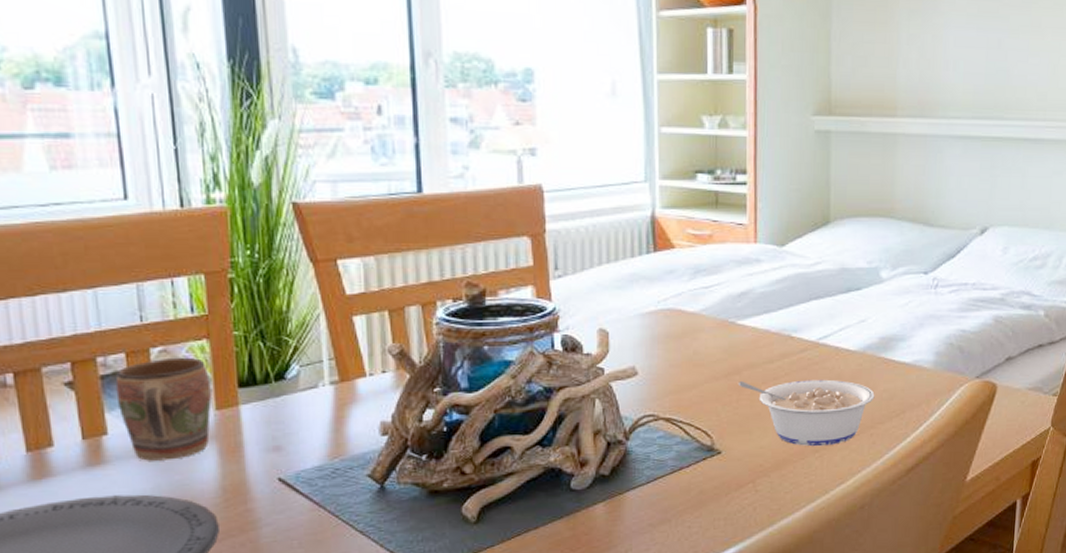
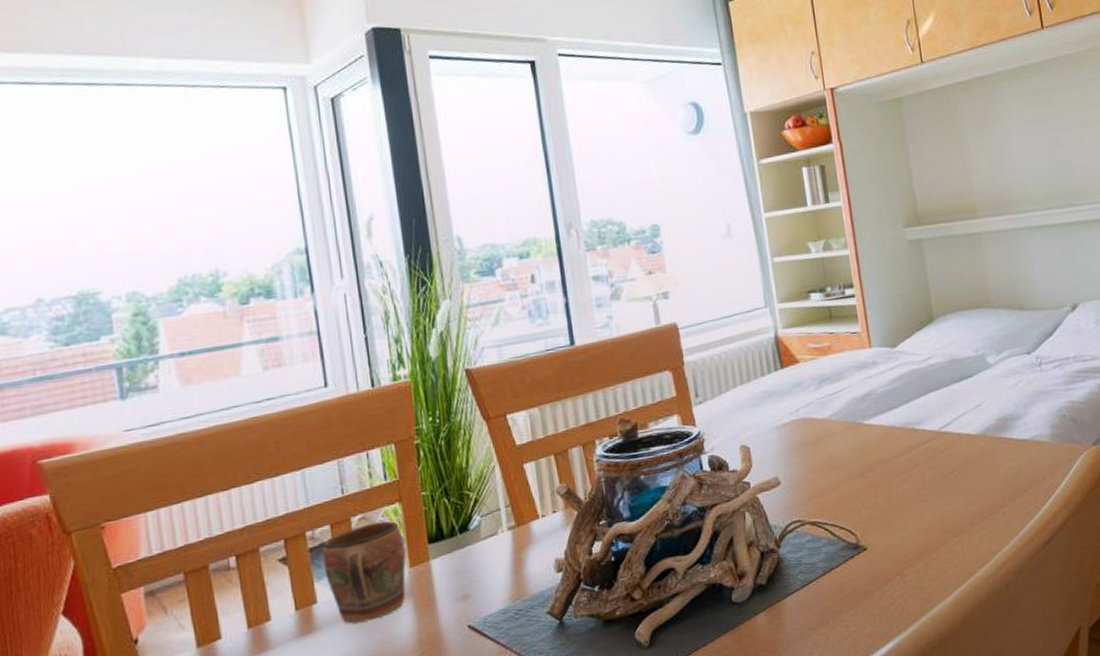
legume: present [737,379,875,447] -> none [872,464,1001,533]

